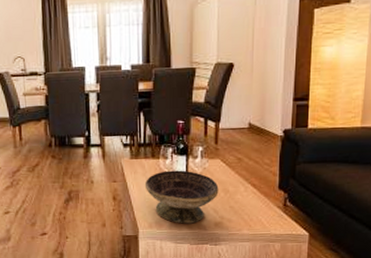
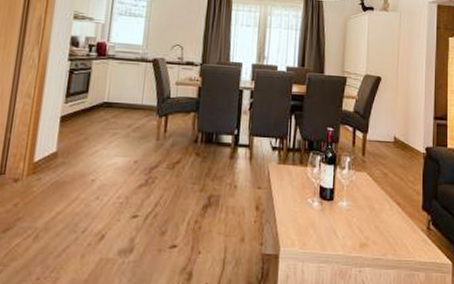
decorative bowl: present [144,170,219,224] -> none [290,180,365,244]

